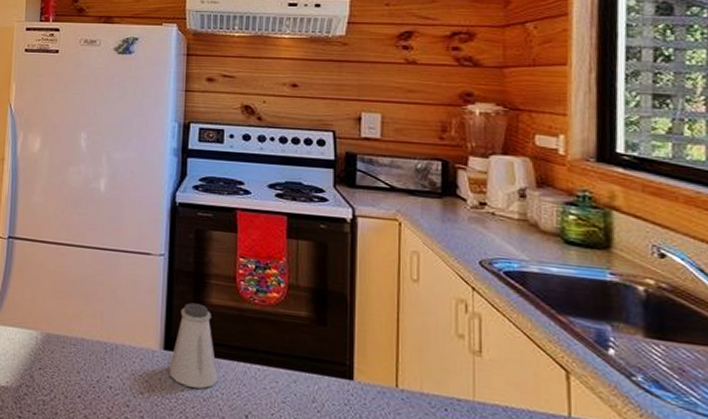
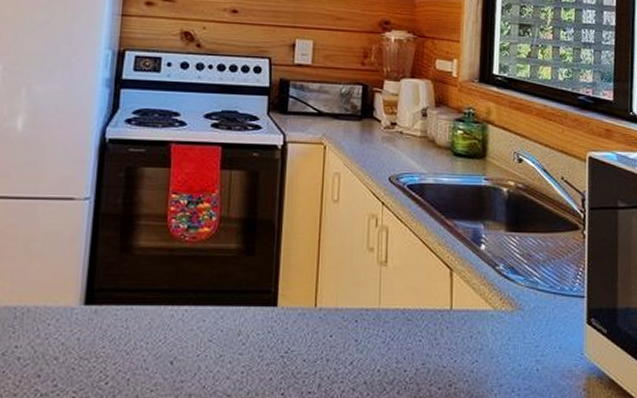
saltshaker: present [169,302,218,389] -> none [89,248,144,342]

